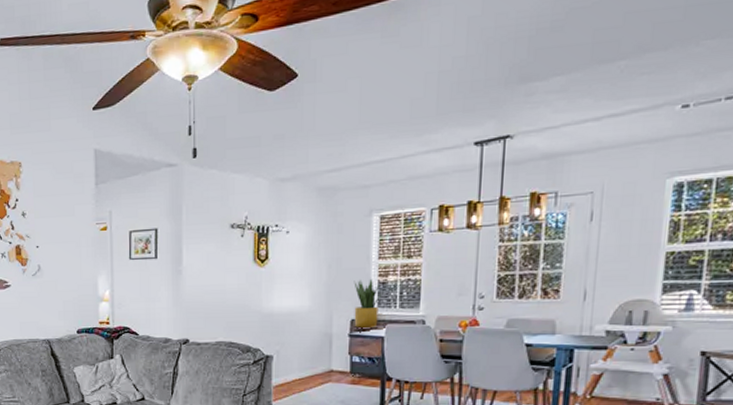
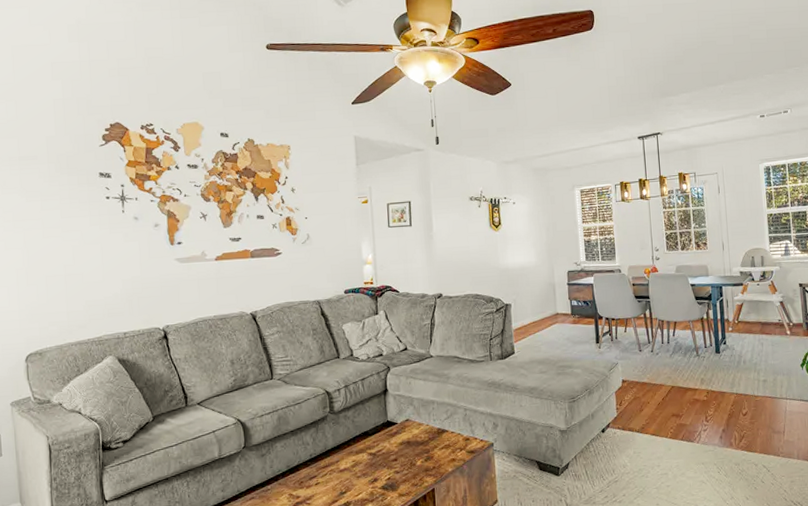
planter: present [354,278,384,328] -> none [566,238,589,278]

